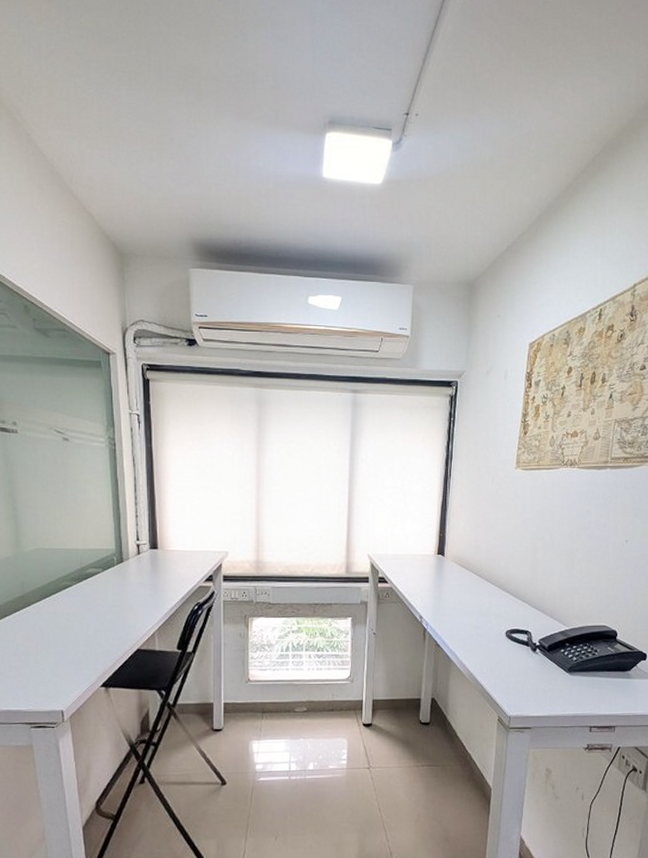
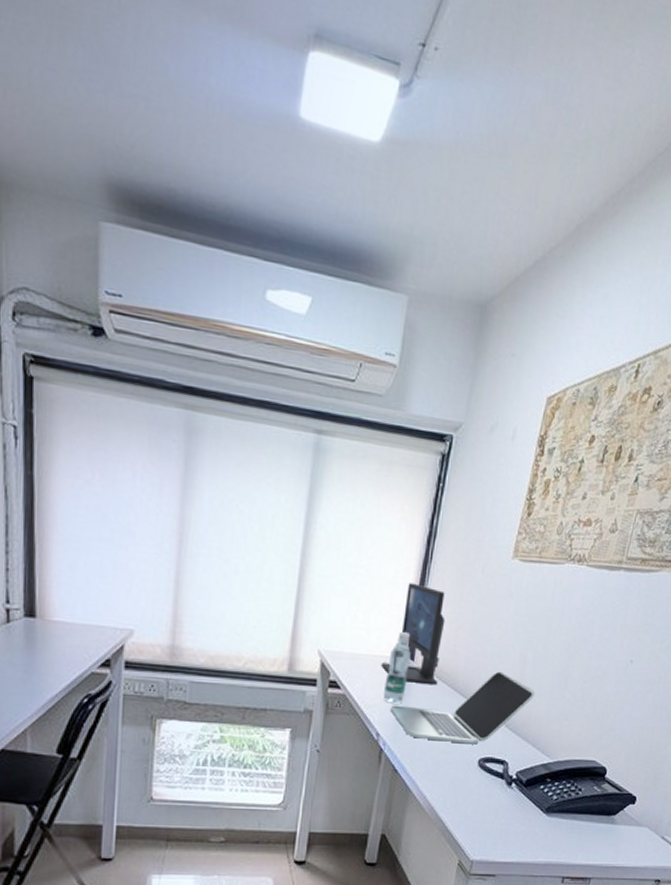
computer monitor: none [418,496,466,574] -> present [381,583,445,686]
bottle: none [423,535,441,591] -> present [384,632,411,704]
laptop: none [429,558,547,620] -> present [390,671,536,745]

